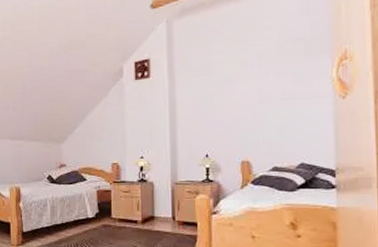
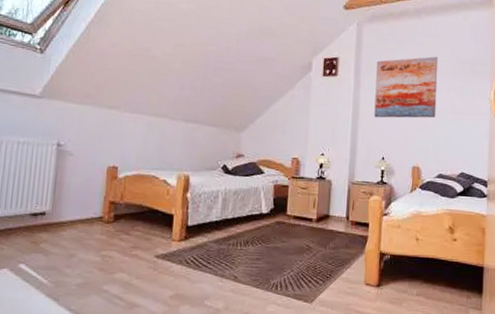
wall art: none [192,41,265,115] -> present [374,56,439,118]

